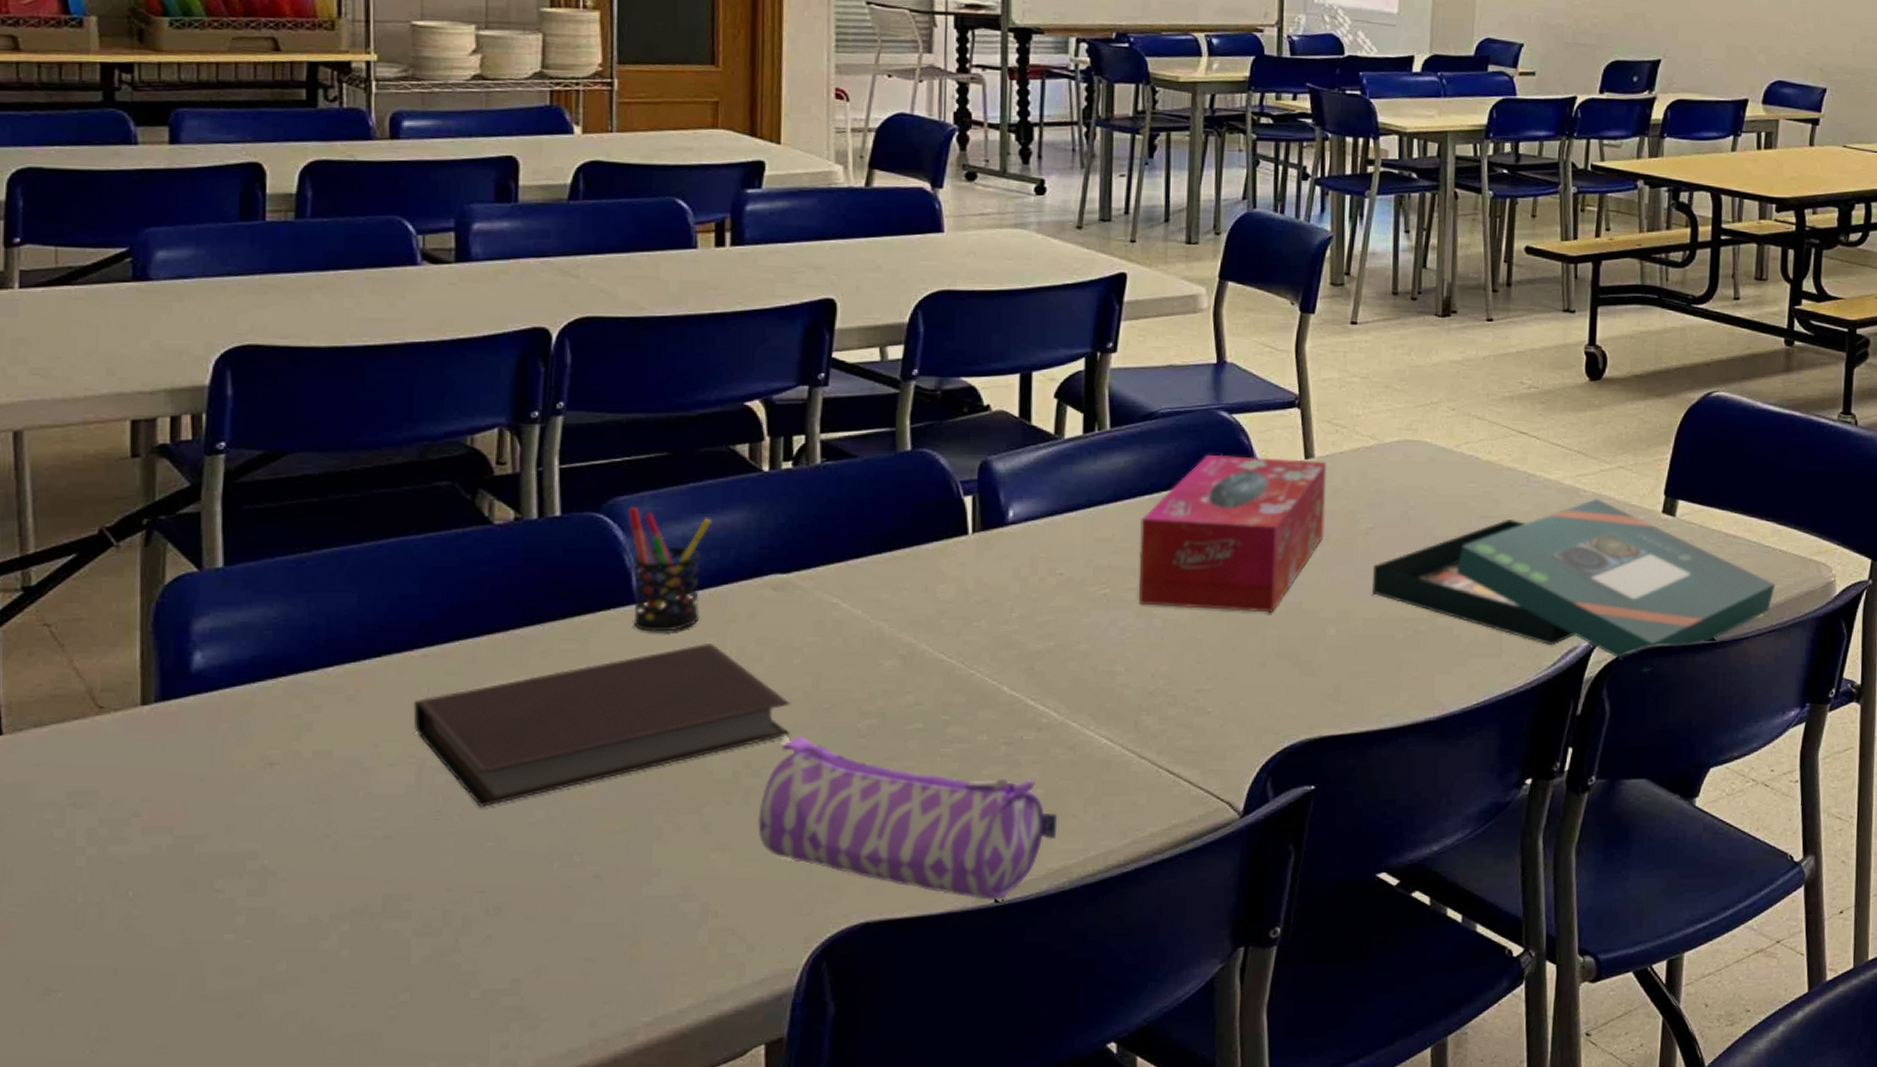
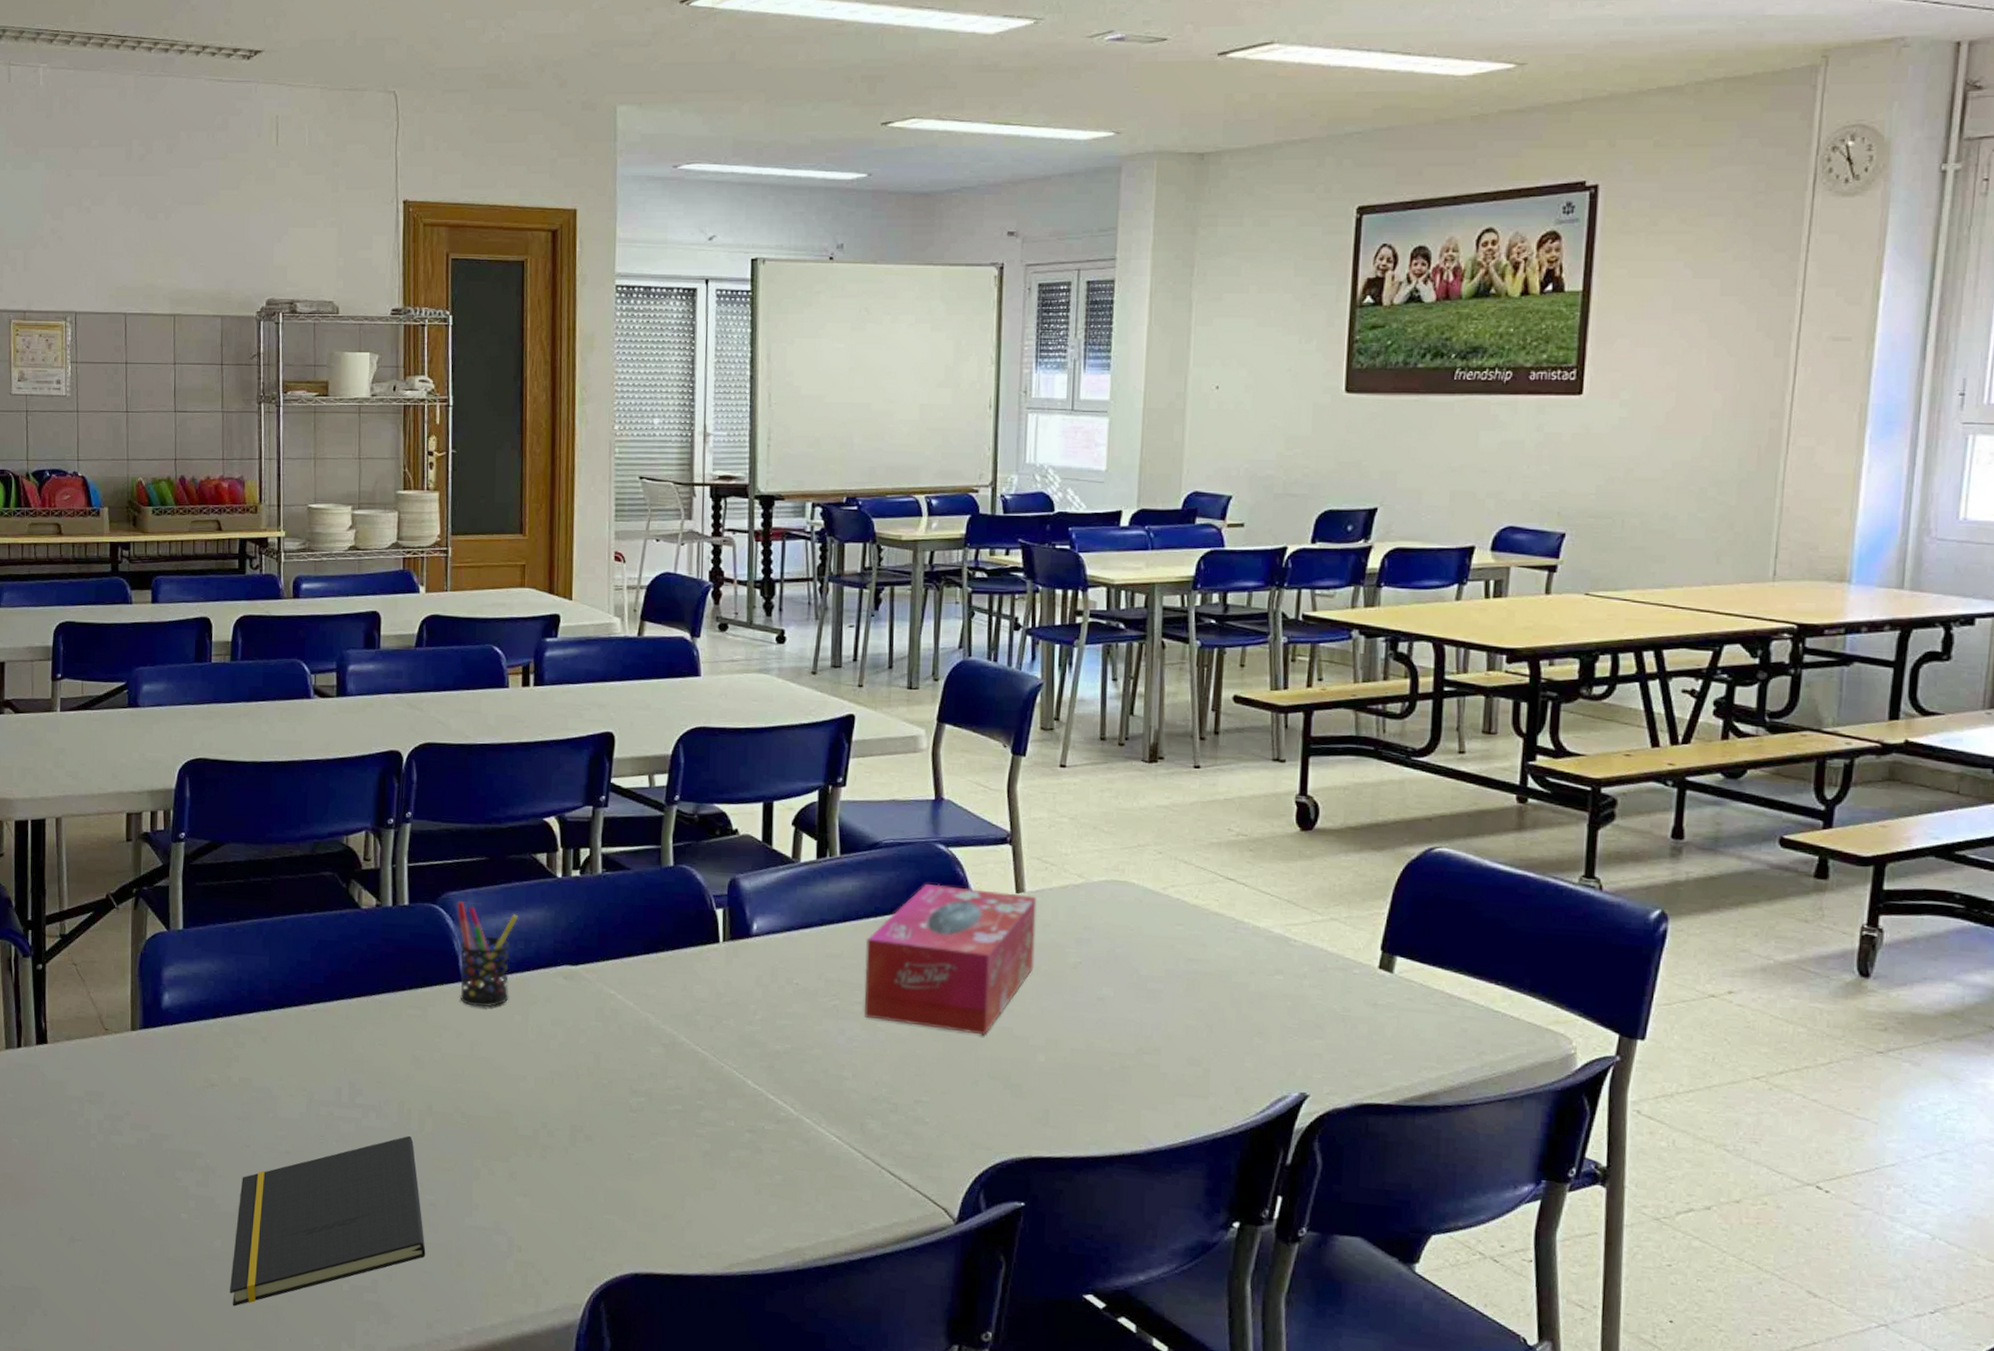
notepad: none [301,798,588,1042] -> present [230,1136,426,1307]
notebook: present [413,642,790,807] -> none [306,1019,577,1137]
pencil case: present [758,736,1058,900] -> none [552,1106,794,1269]
board game: present [1372,499,1776,672] -> none [1080,949,1507,1129]

